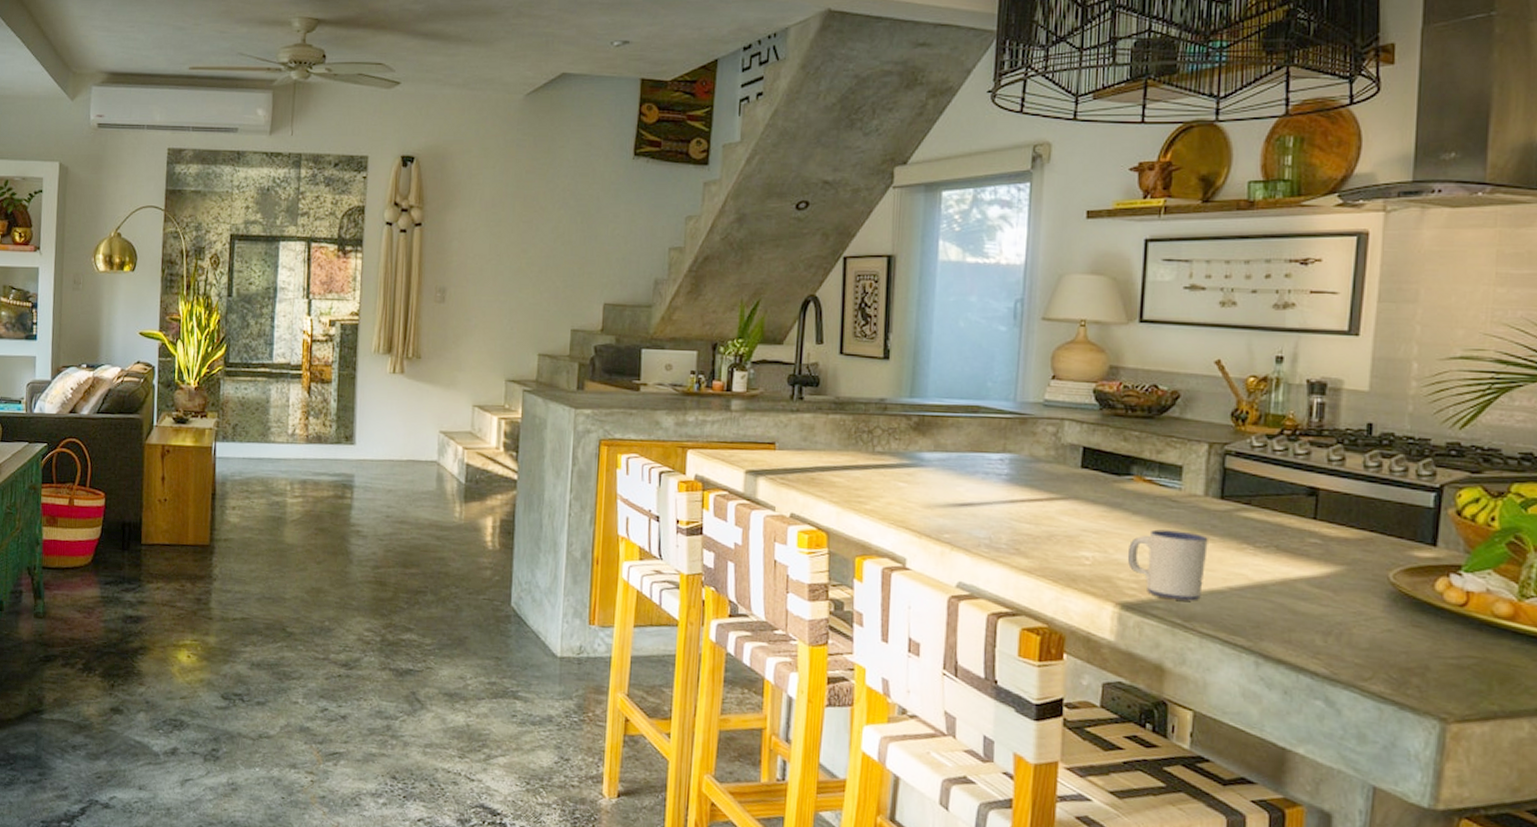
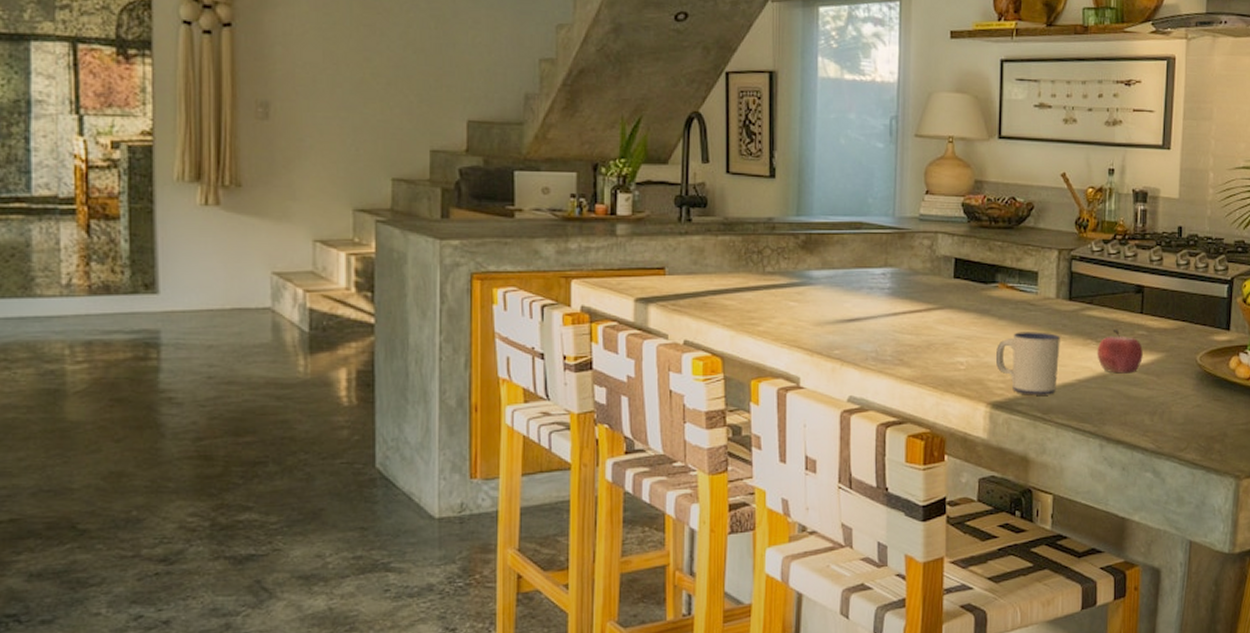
fruit: none [1254,534,1315,586] -> present [1097,329,1143,374]

